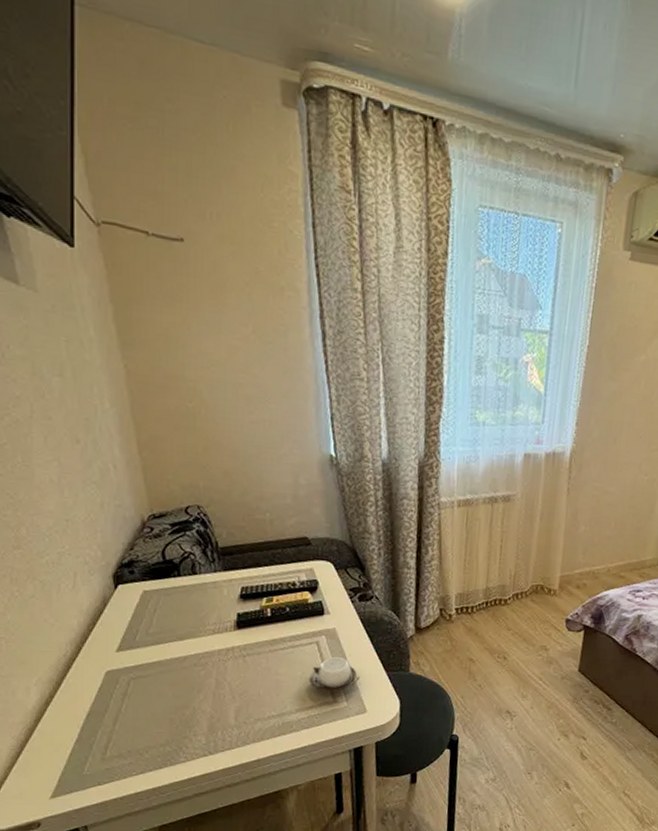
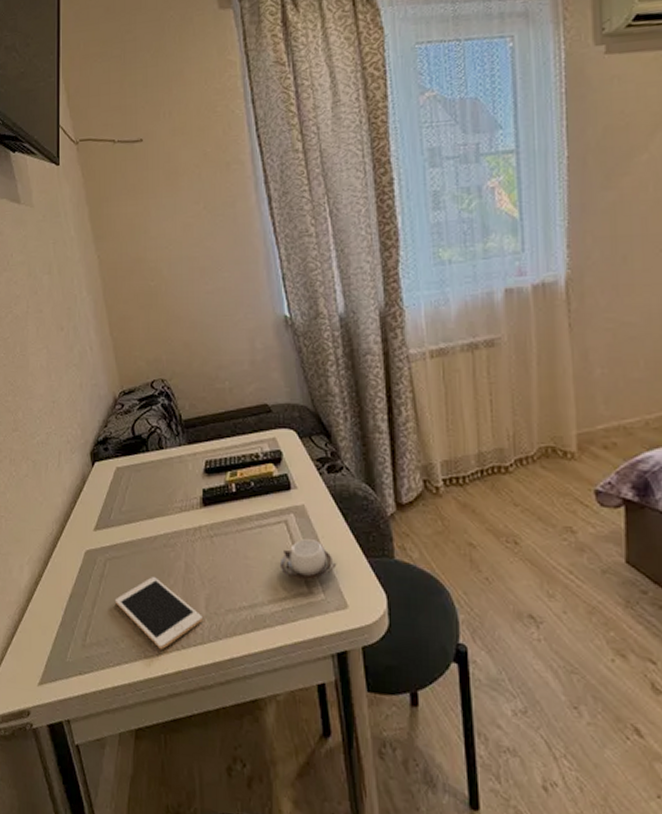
cell phone: none [139,694,232,757] -> present [114,577,203,650]

